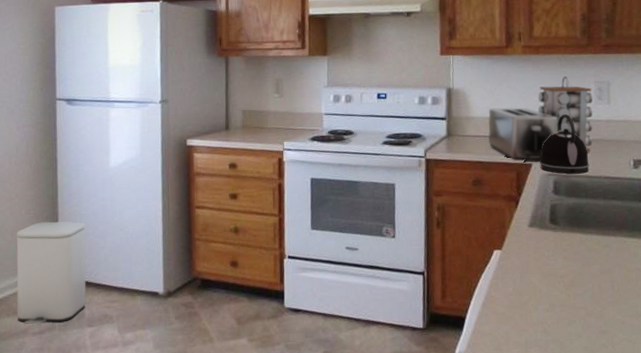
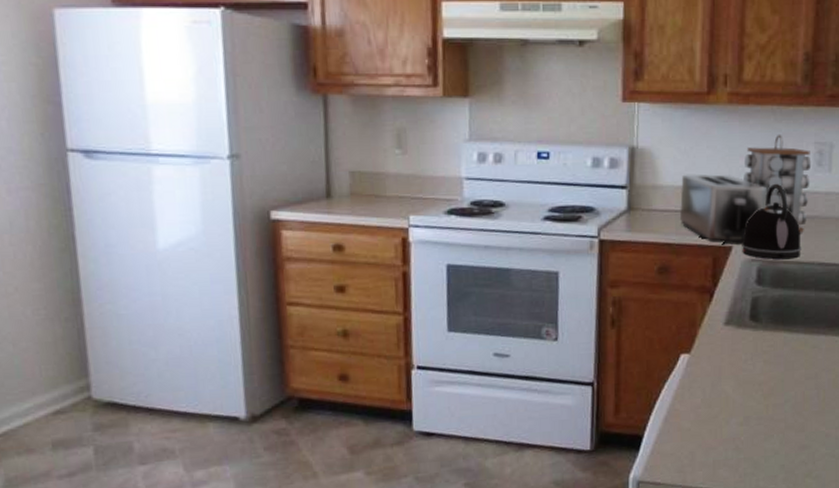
pedal bin: present [16,221,86,325] -> none [21,324,135,465]

